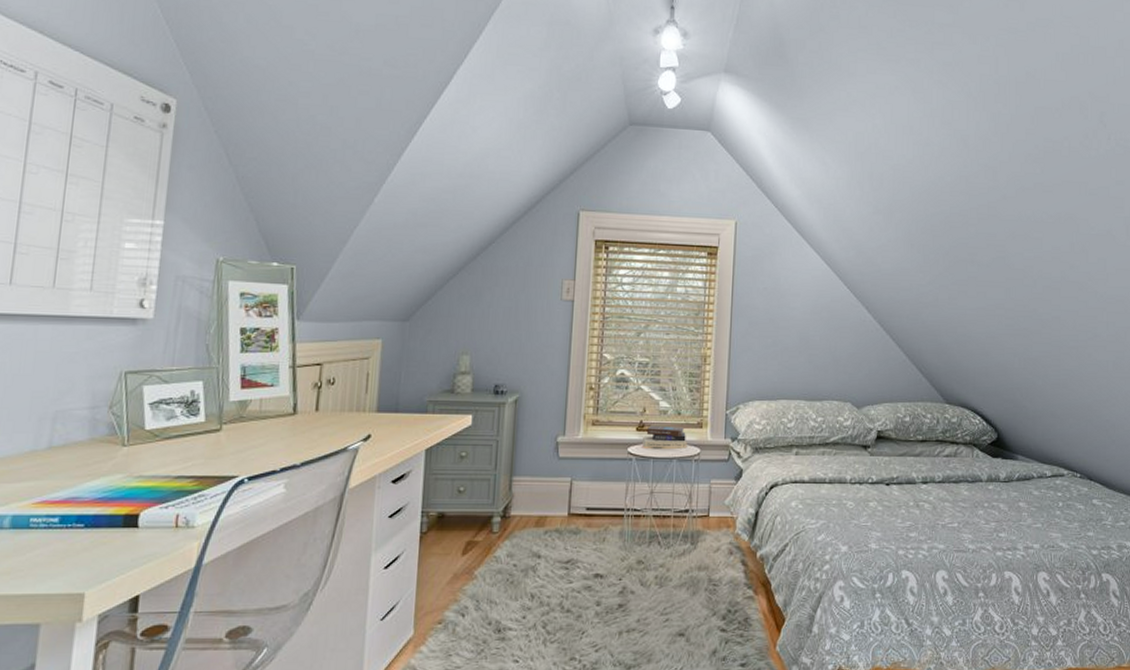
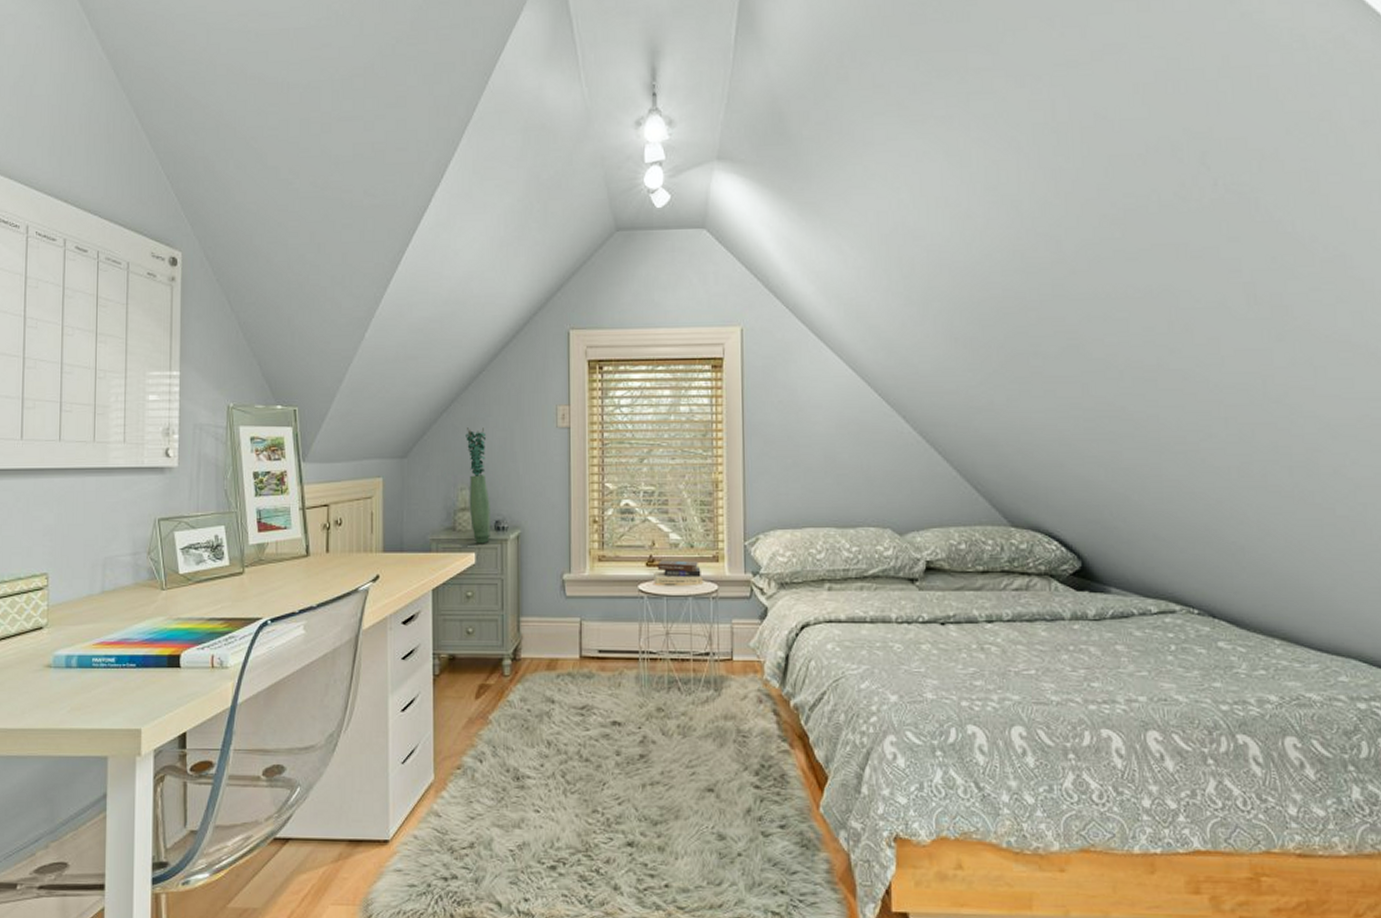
vase: none [469,295,492,407] -> present [466,427,490,544]

